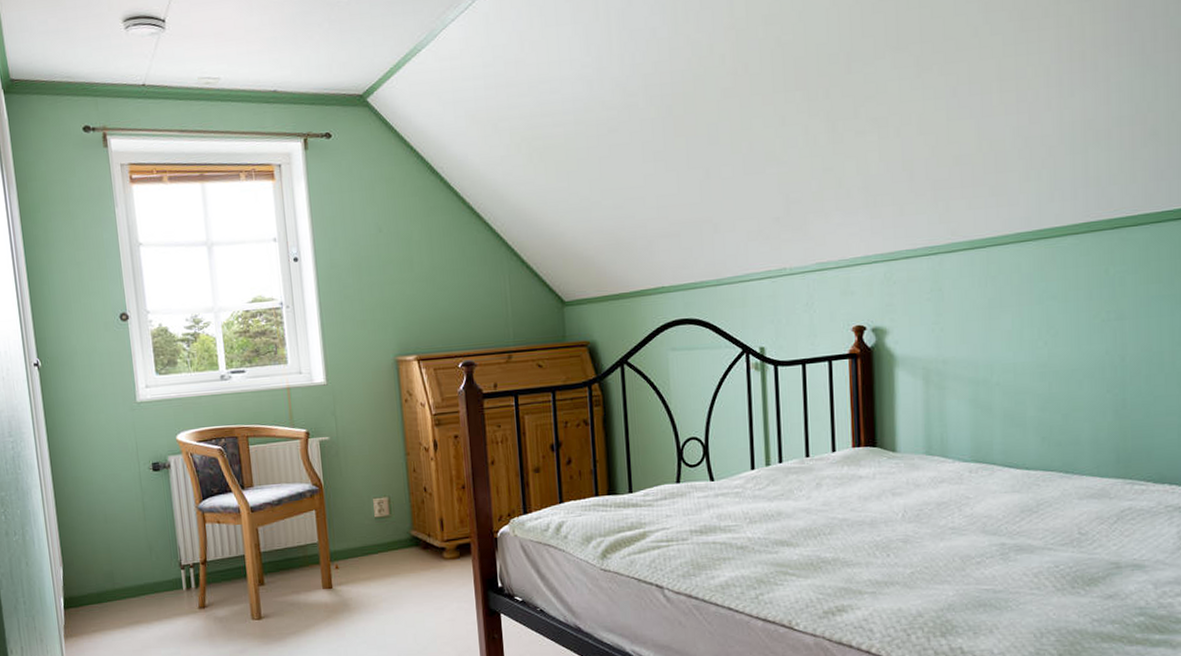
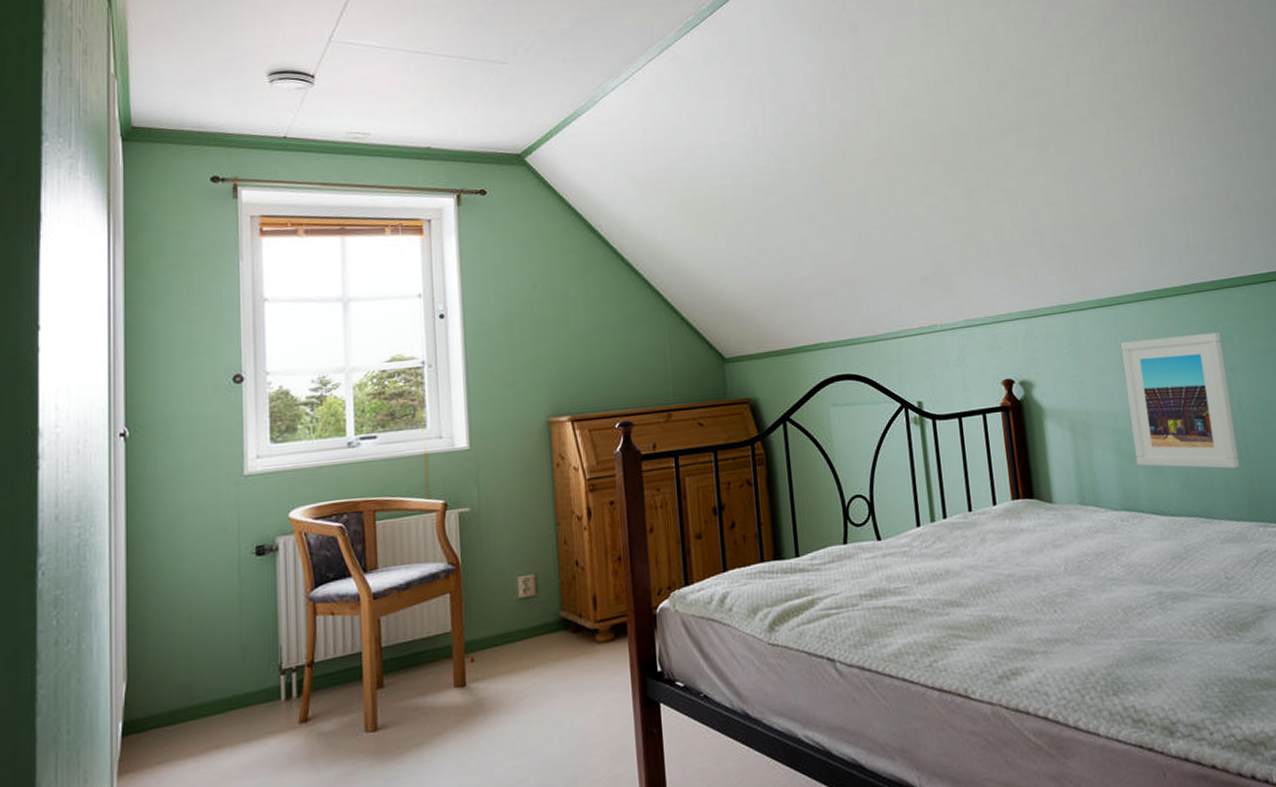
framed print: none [990,277,1113,423] -> present [1120,332,1240,469]

